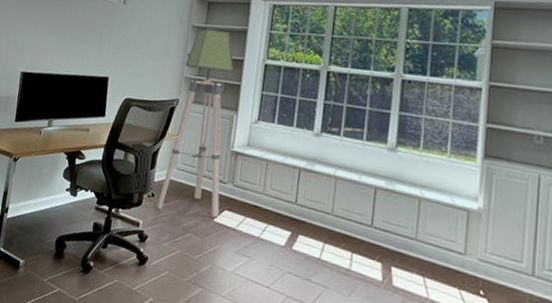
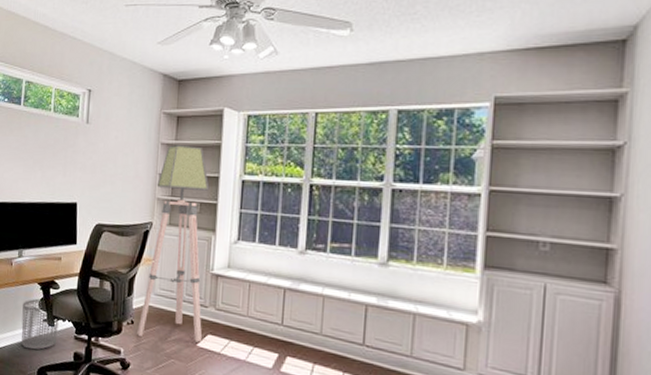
waste bin: none [42,167,81,219] -> present [21,298,58,350]

